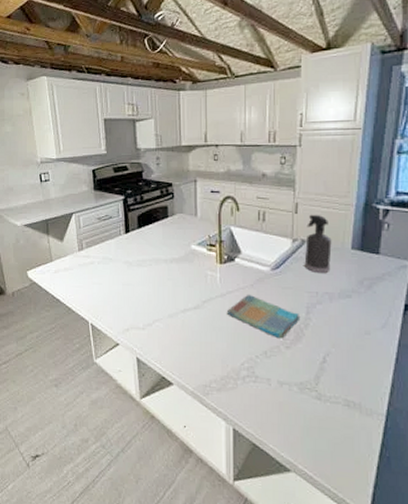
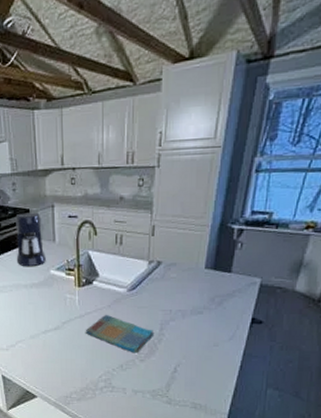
coffee maker: none [157,186,187,240] -> present [15,212,46,266]
spray bottle: present [304,214,332,274] -> none [159,236,187,293]

